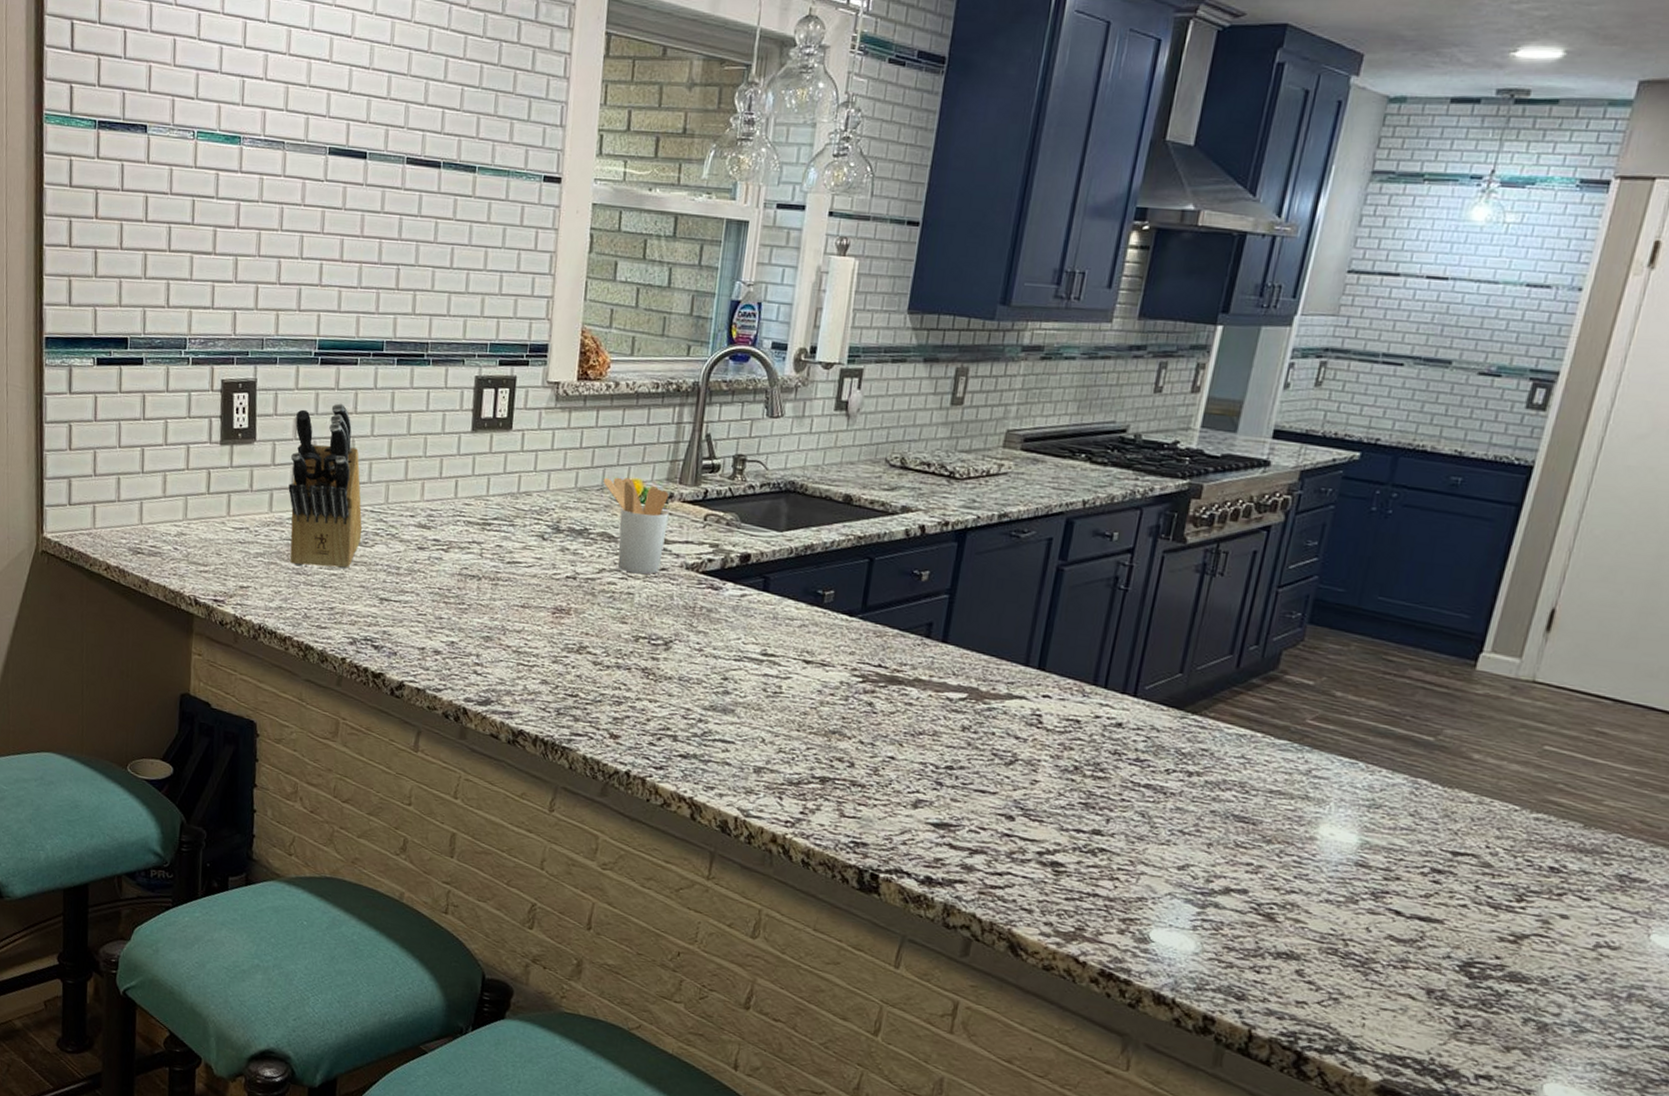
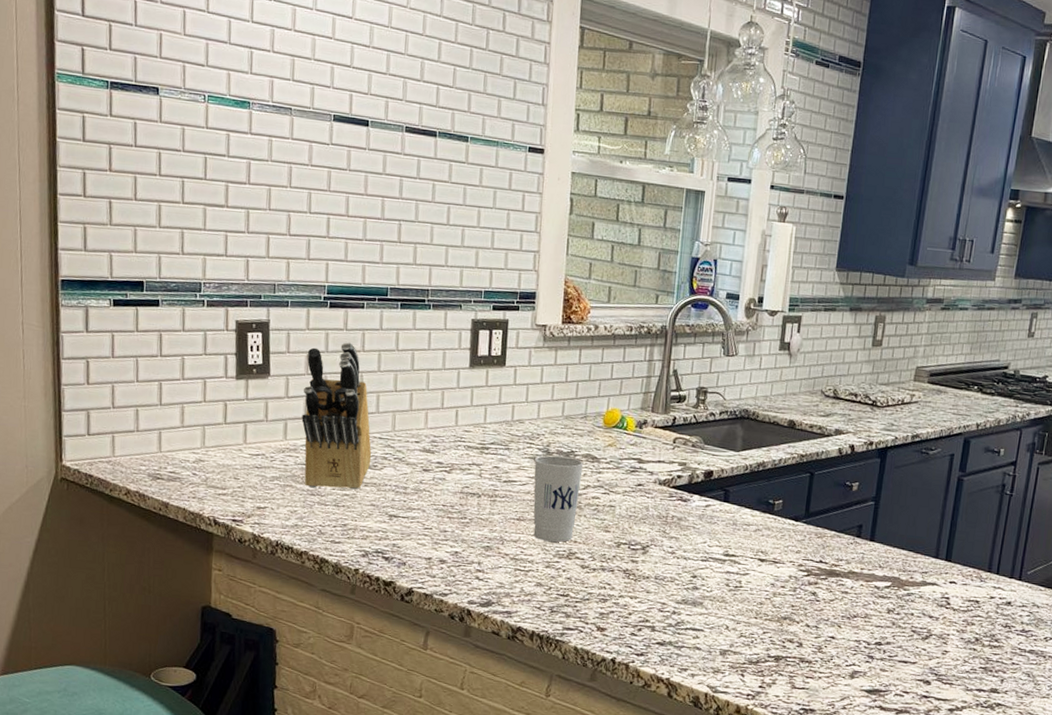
cup: none [539,533,599,634] -> present [533,455,584,543]
utensil holder: present [603,477,669,575] -> none [586,406,644,490]

